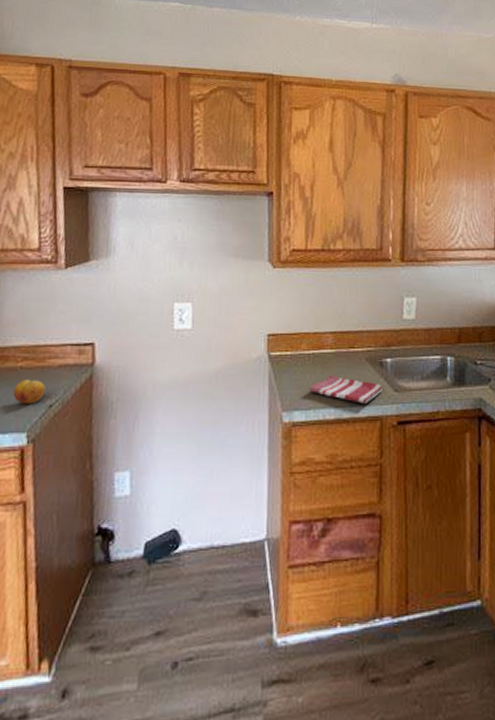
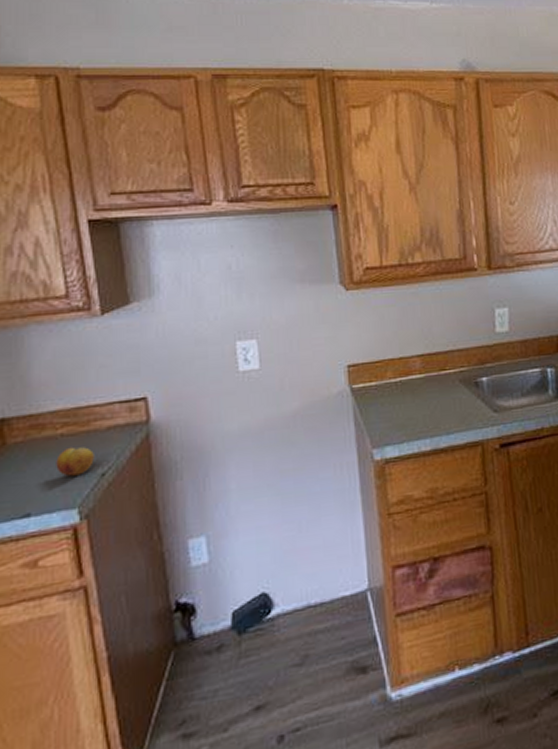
dish towel: present [309,375,382,404] -> none [400,402,481,430]

